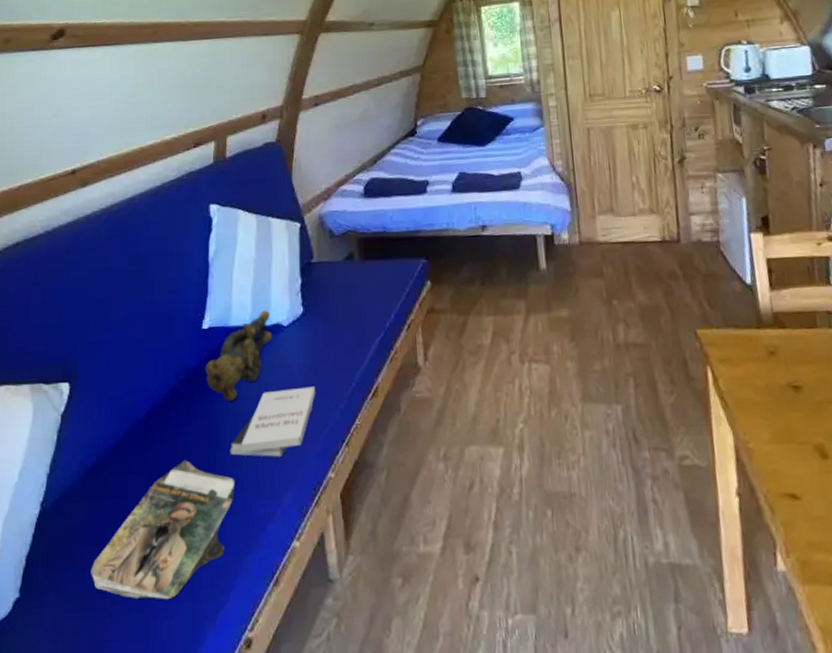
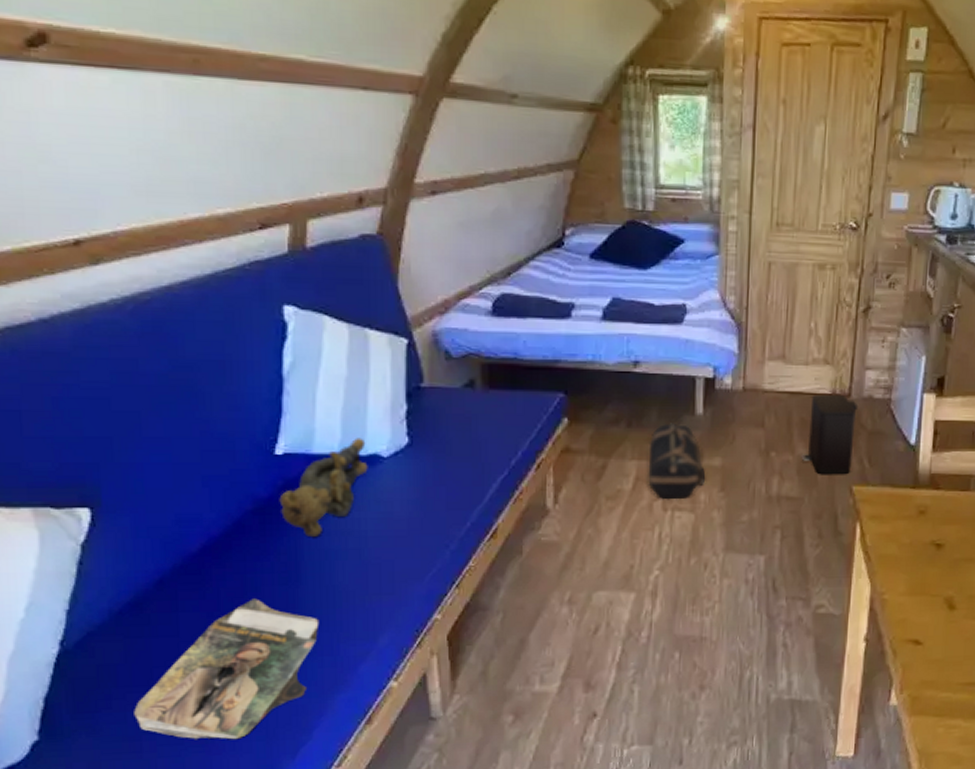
books: present [229,386,316,457] -> none [312,525,422,597]
duffel bag: none [501,279,557,353] -> present [648,423,706,500]
pedal bin: none [642,240,692,320] -> present [801,394,859,475]

